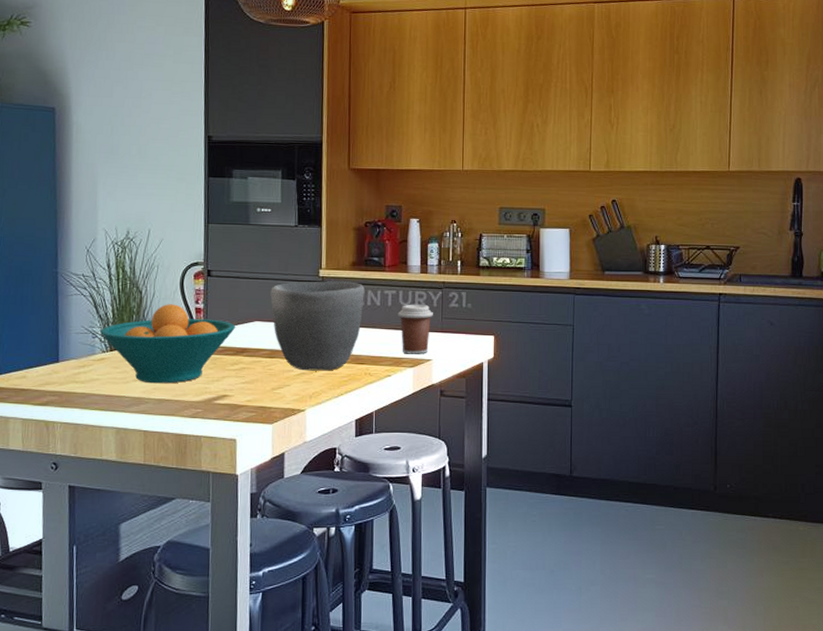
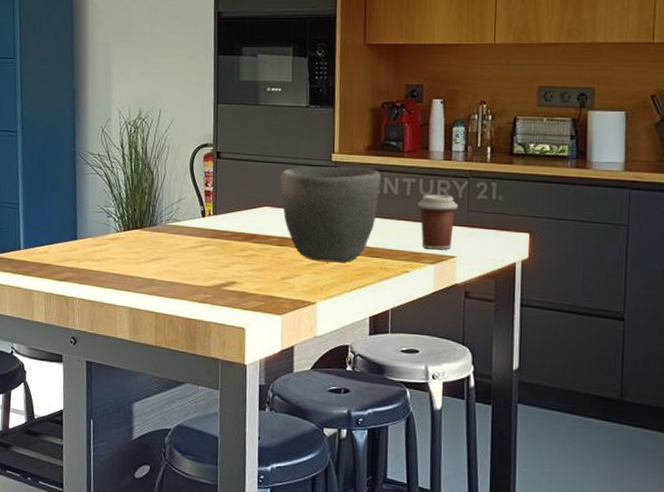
fruit bowl: present [100,304,236,384] -> none [114,186,245,267]

